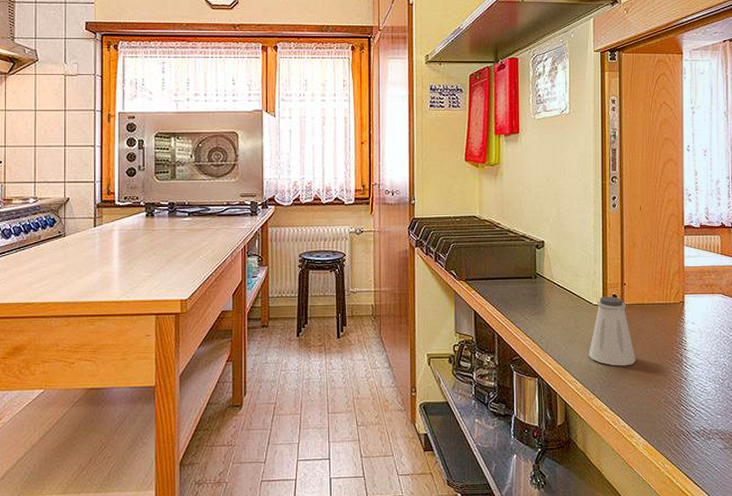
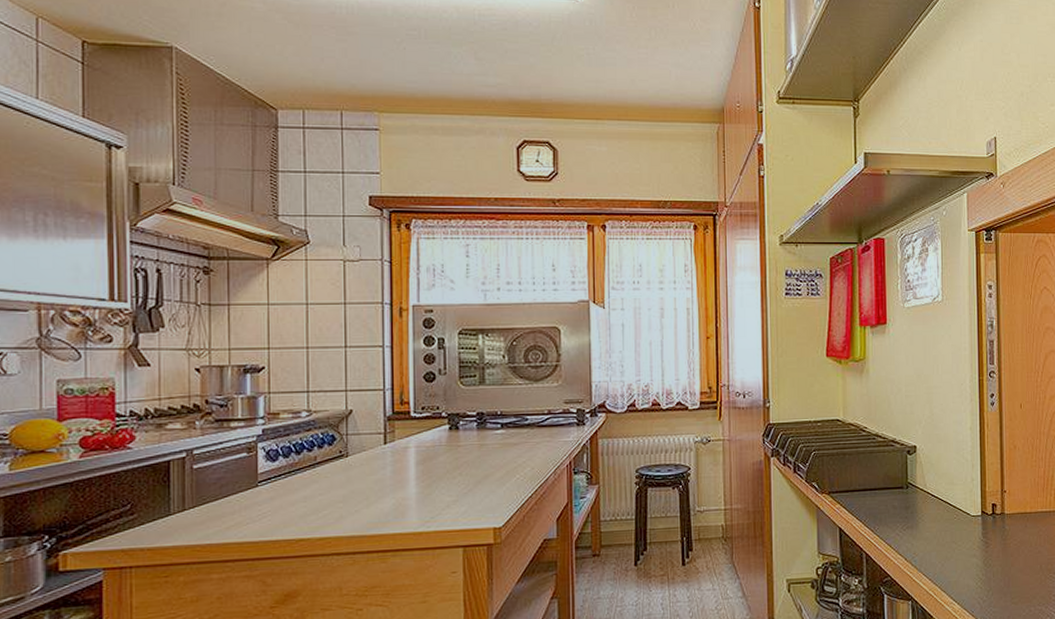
saltshaker: present [589,297,636,366] -> none [967,506,1018,584]

